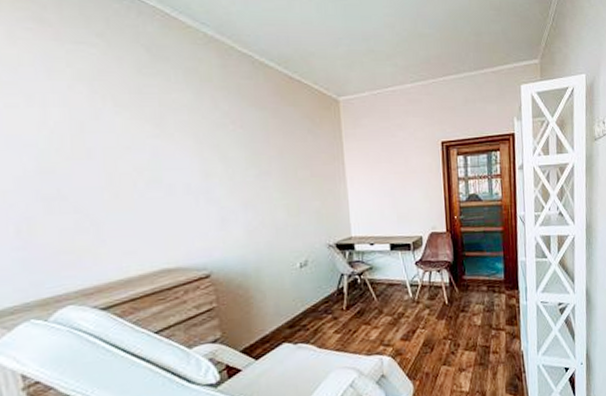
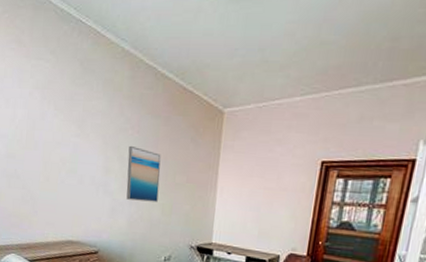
wall art: none [232,142,280,206] -> present [126,145,161,203]

